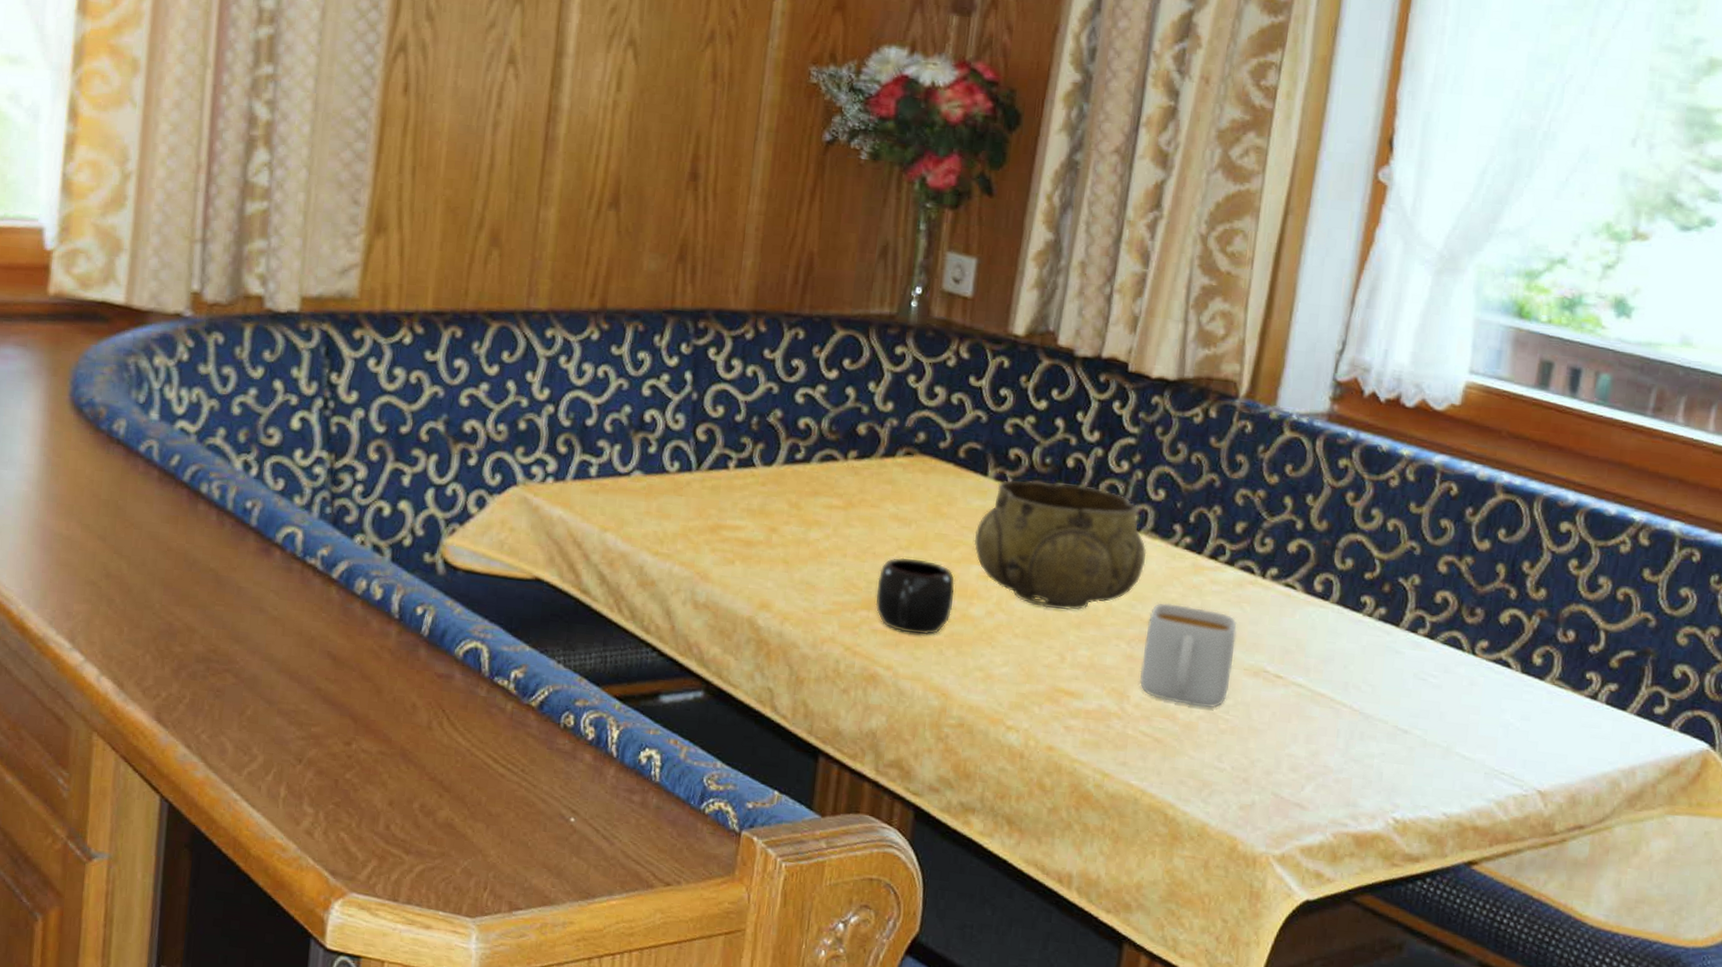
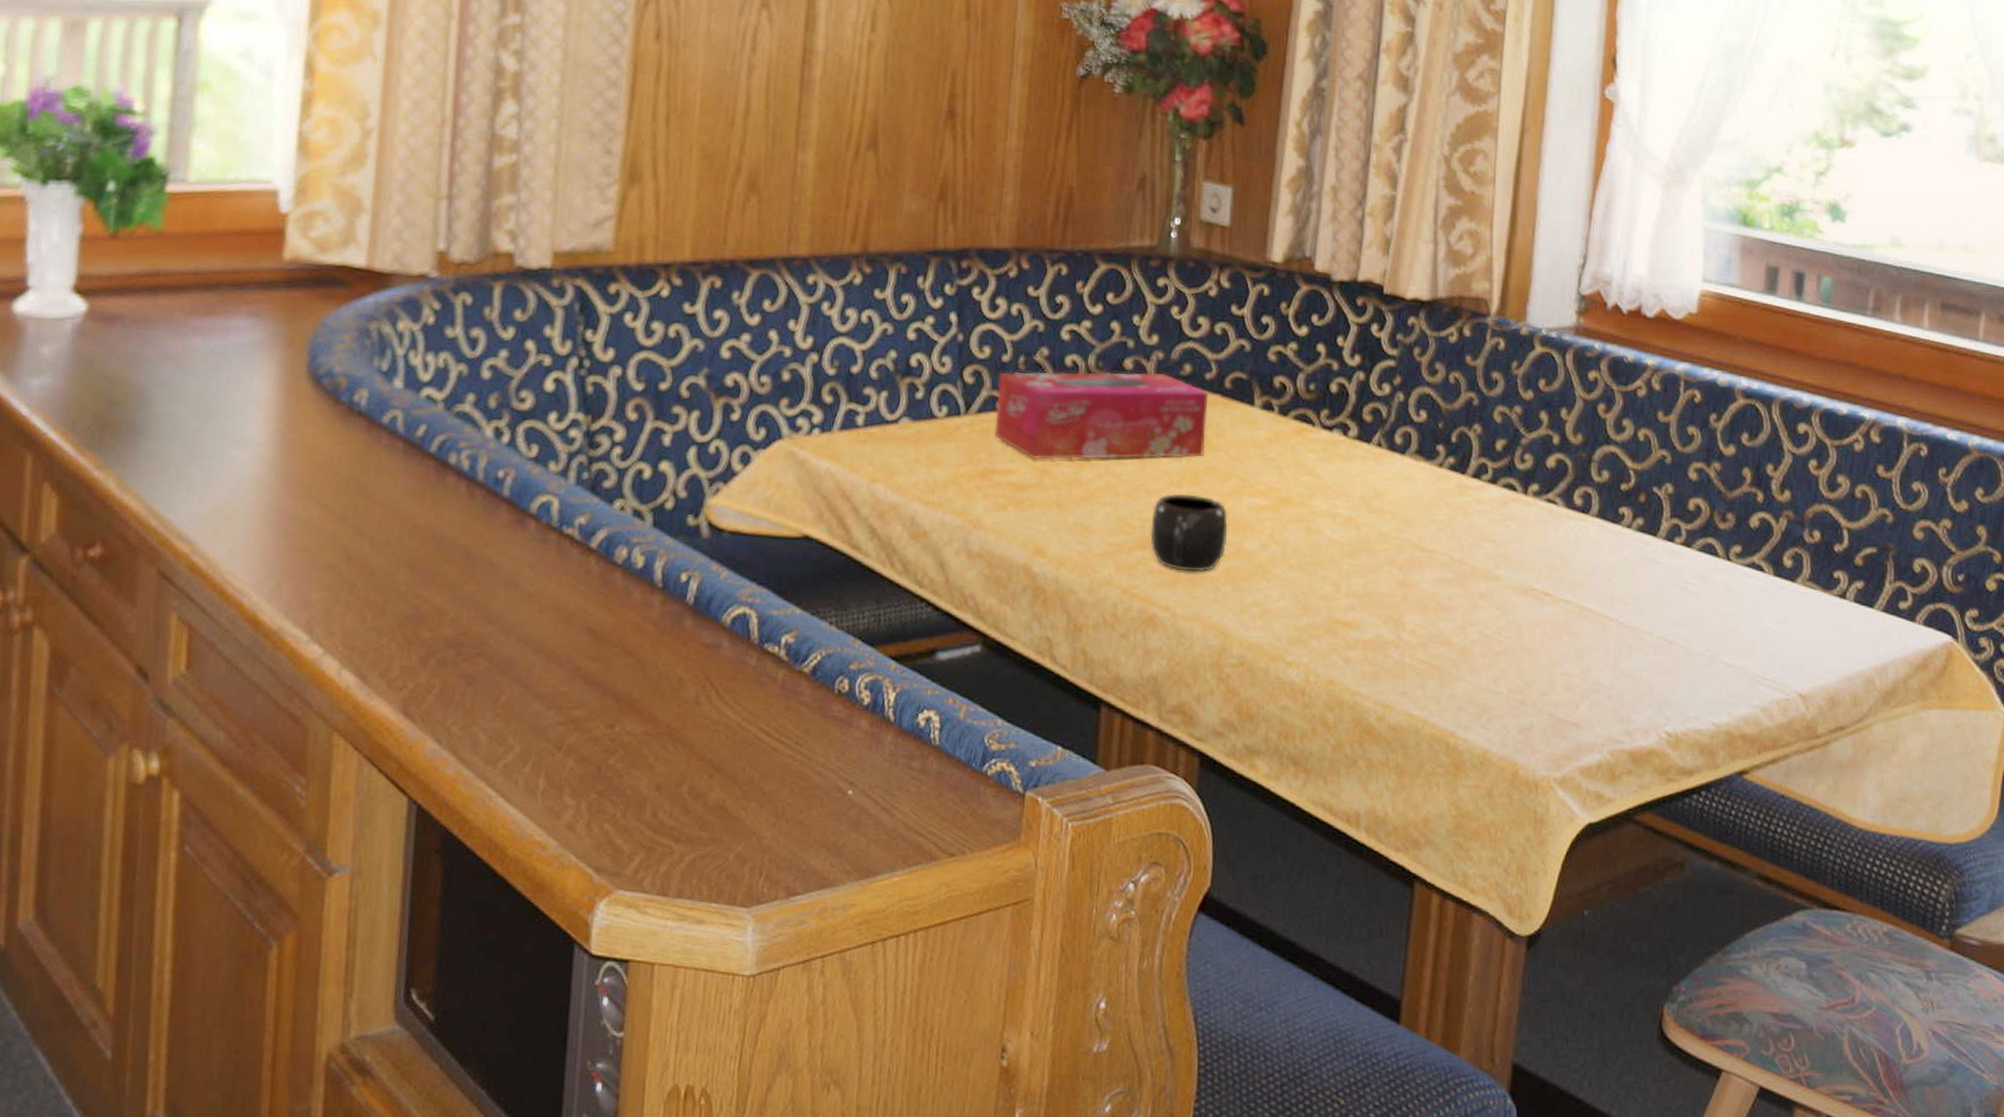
tissue box: none [725,431,942,524] -> present [995,371,1209,460]
decorative bowl: present [974,480,1147,610] -> none [1244,408,1413,539]
mug: present [1139,602,1237,709] -> none [1413,525,1504,631]

